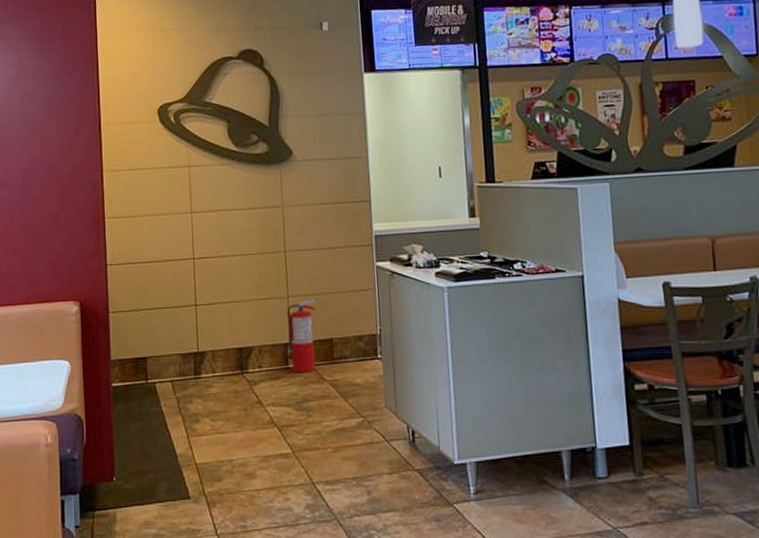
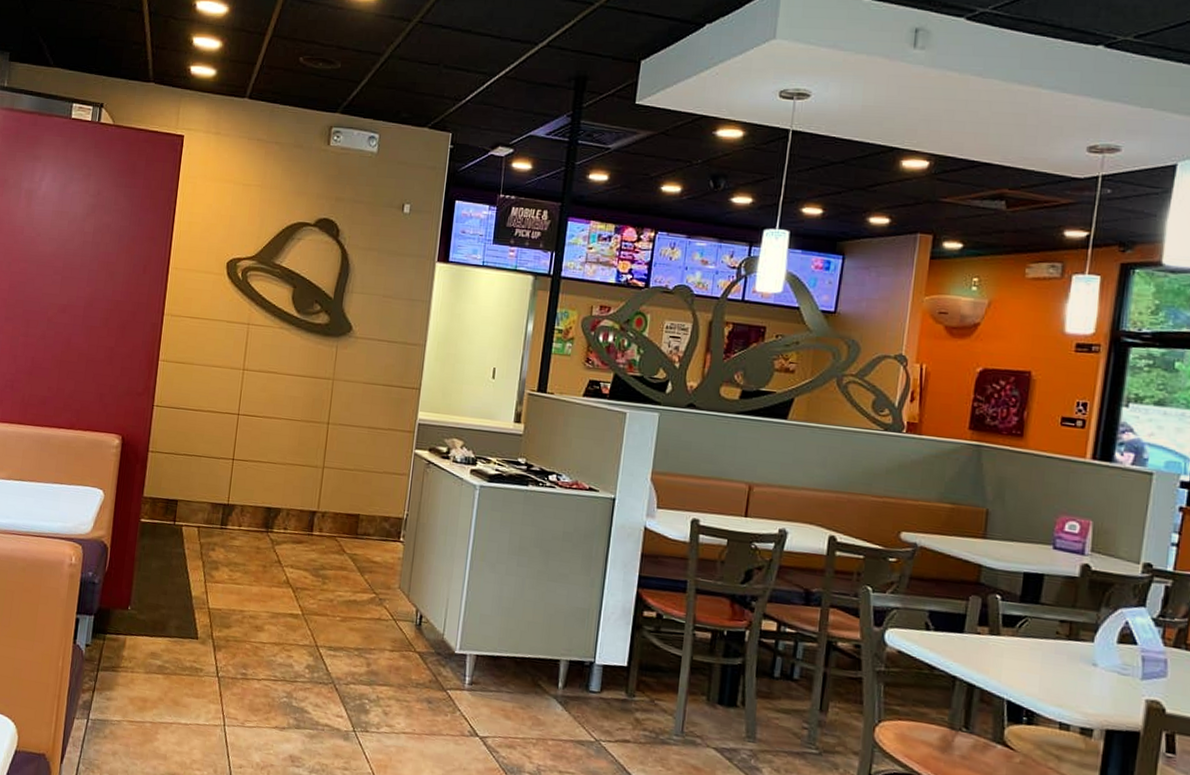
fire extinguisher: present [287,298,317,373] -> none [313,473,349,543]

